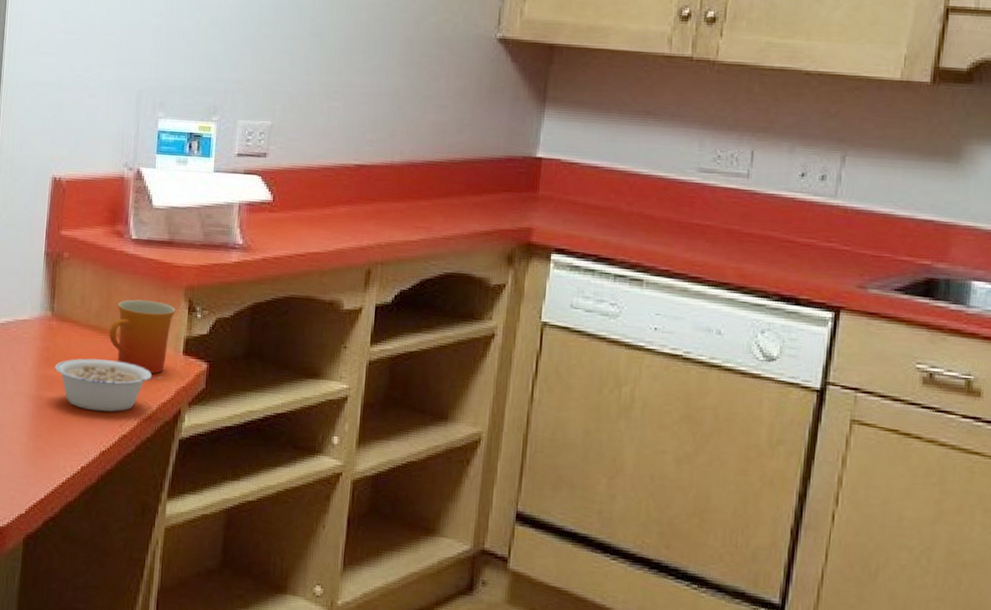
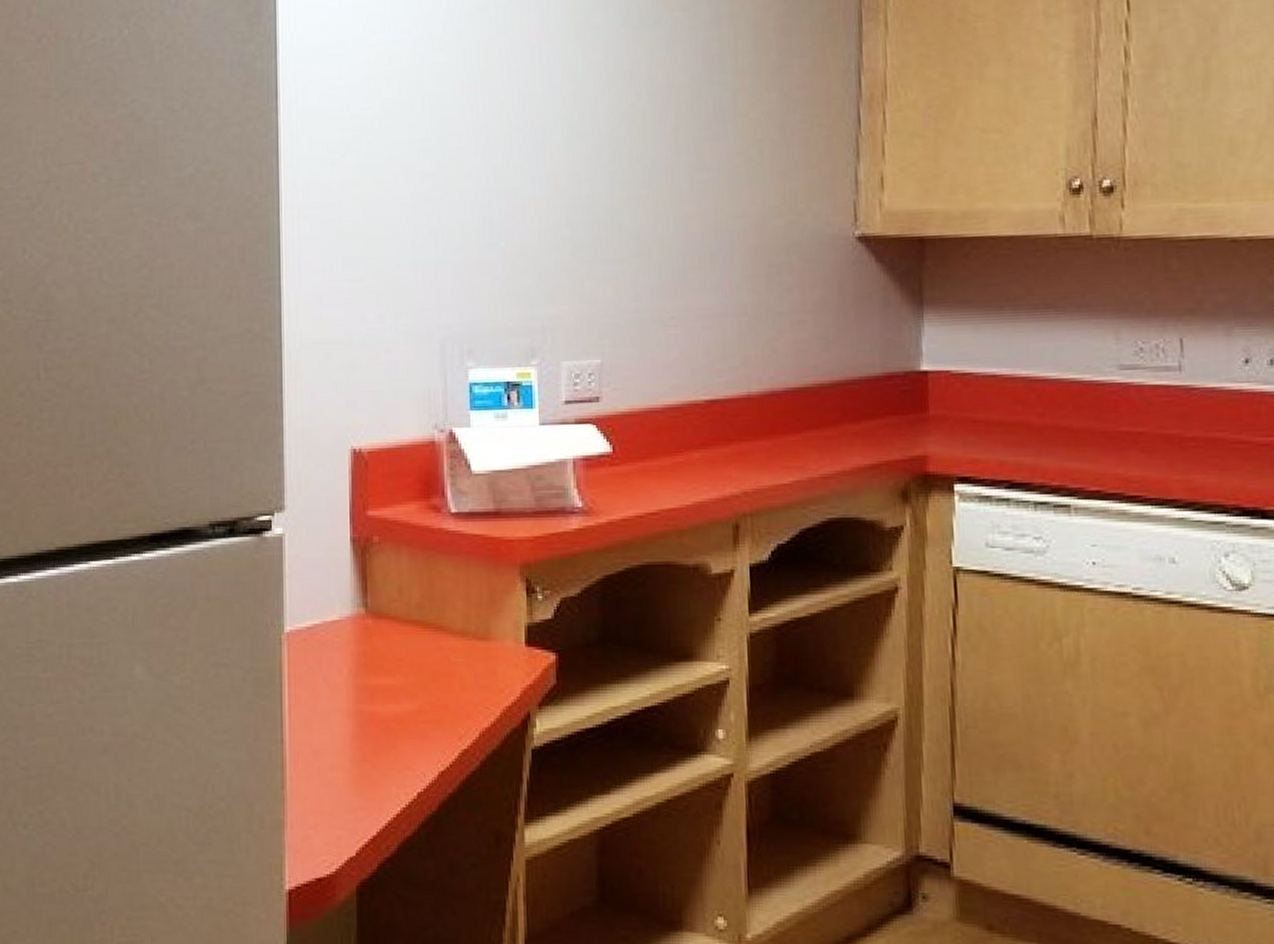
legume: present [54,358,163,412] -> none [375,660,505,724]
mug: present [109,299,176,374] -> none [436,584,512,672]

